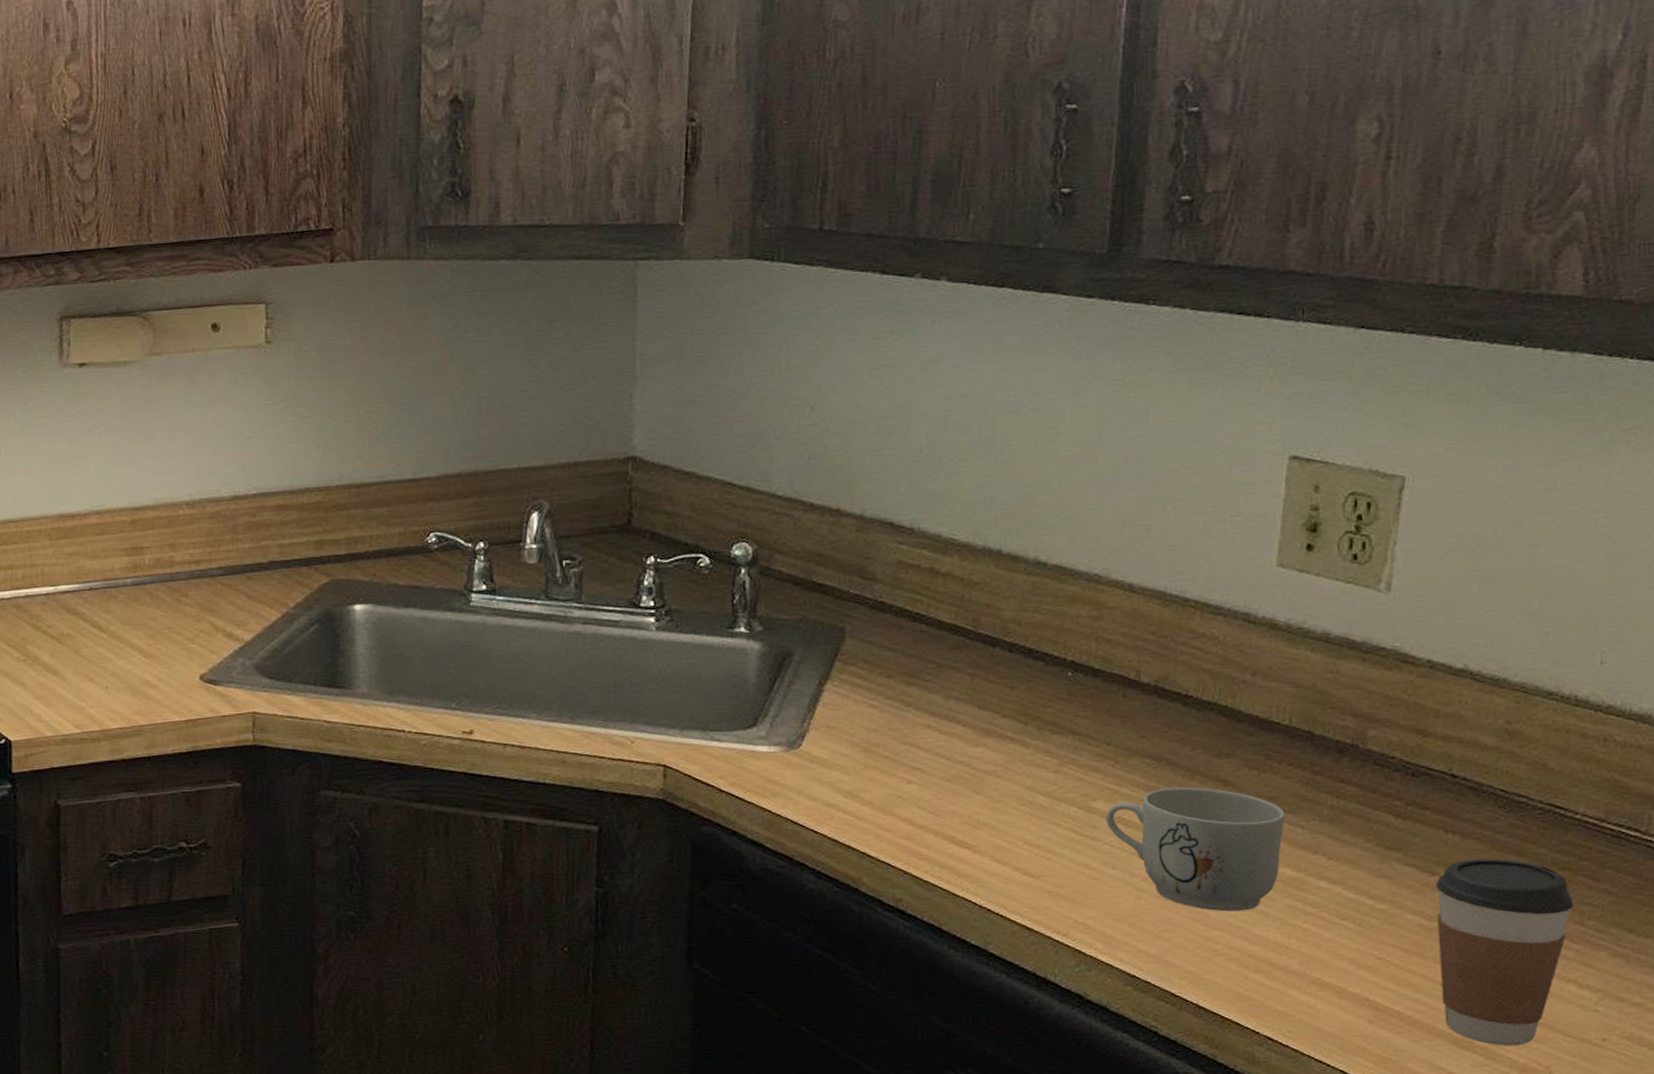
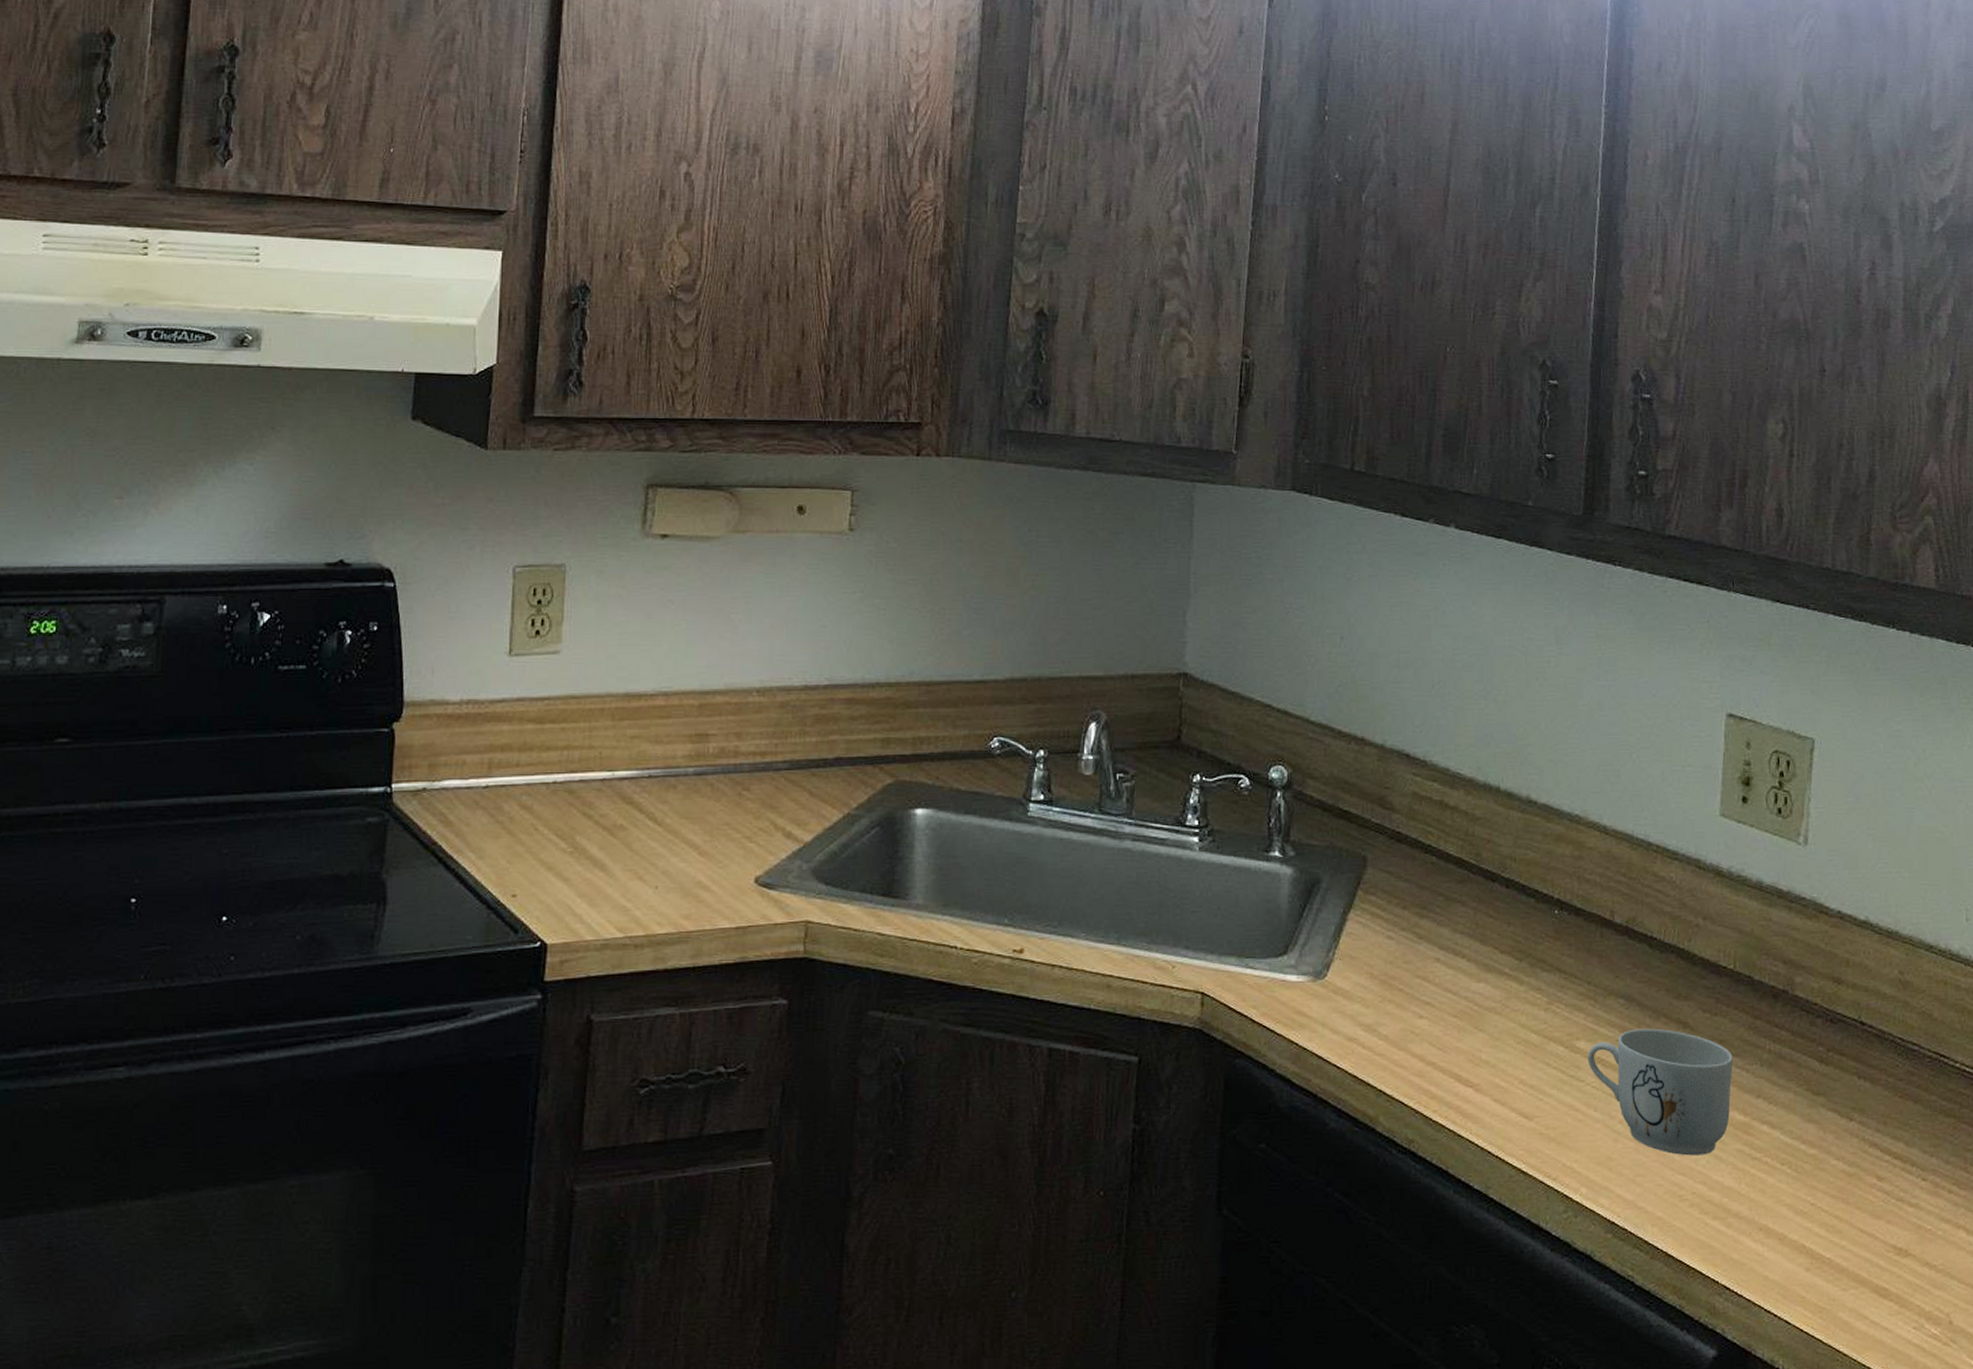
coffee cup: present [1436,858,1574,1046] -> none [1854,1105,1959,1294]

